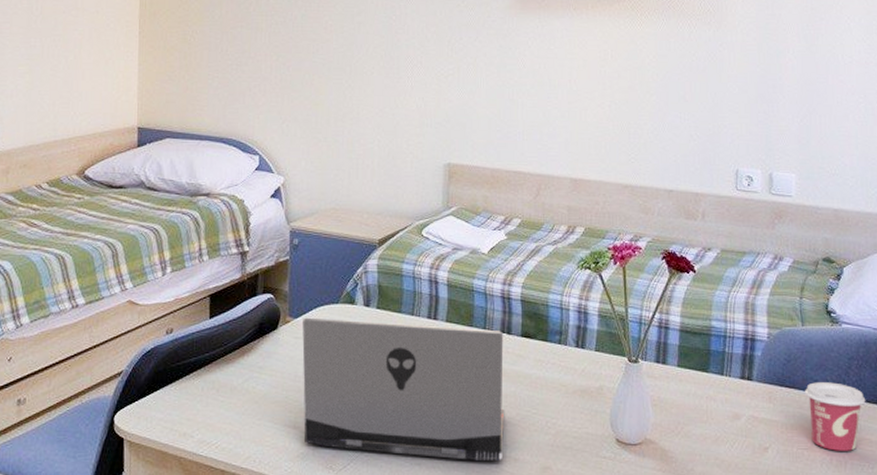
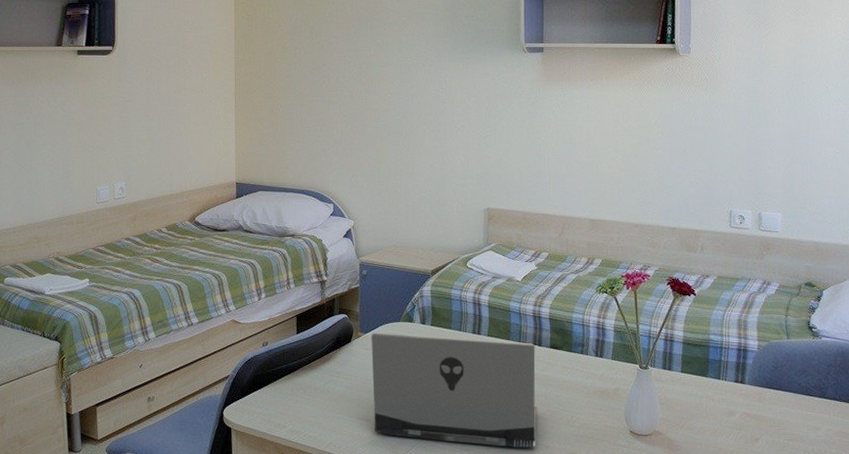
cup: present [805,382,866,451] -> none [790,385,843,442]

